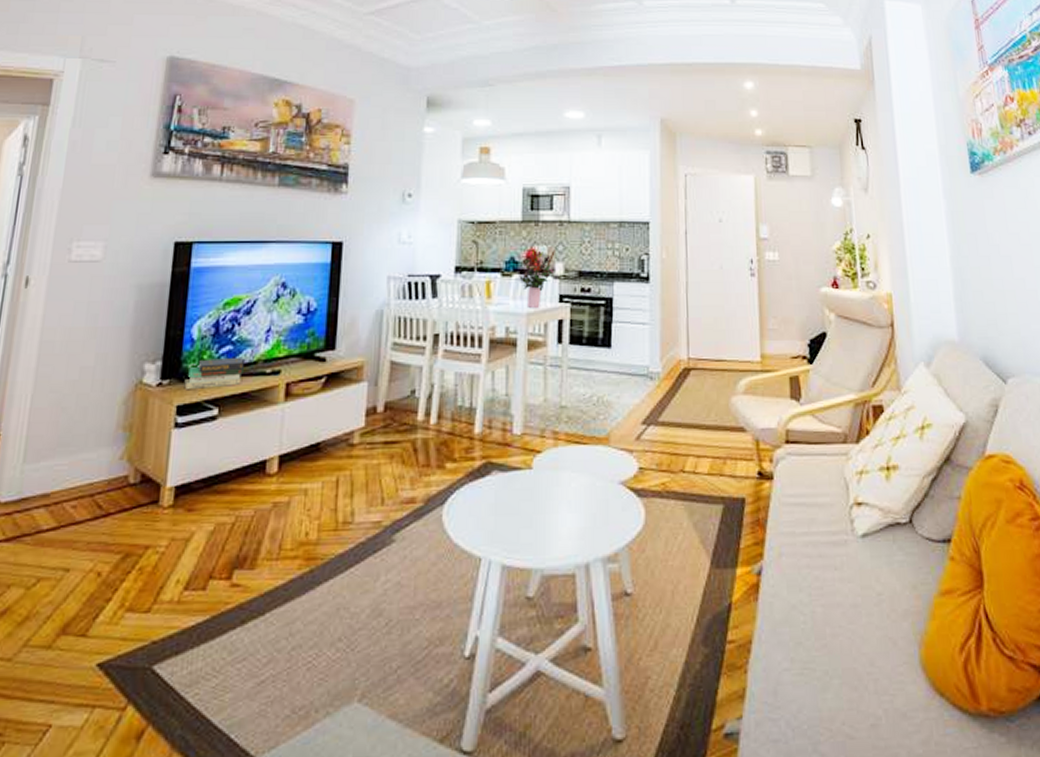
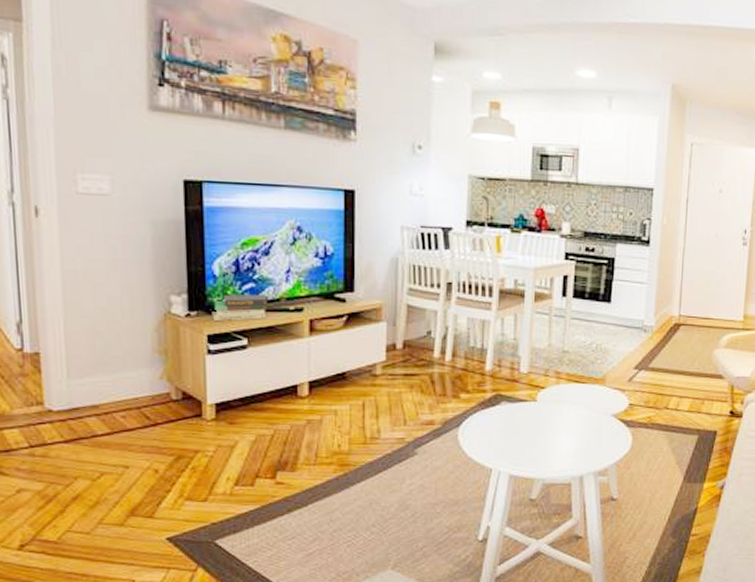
bouquet: present [519,248,555,309] -> none [527,207,563,265]

